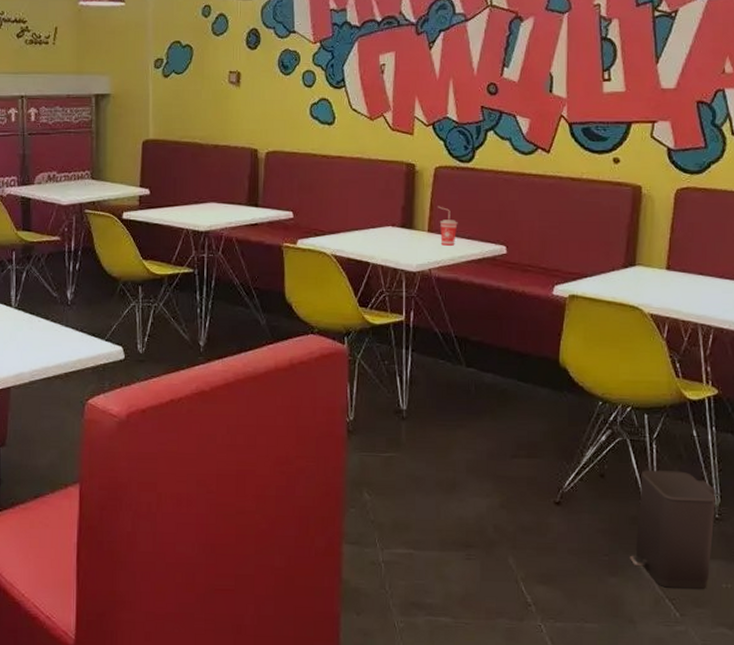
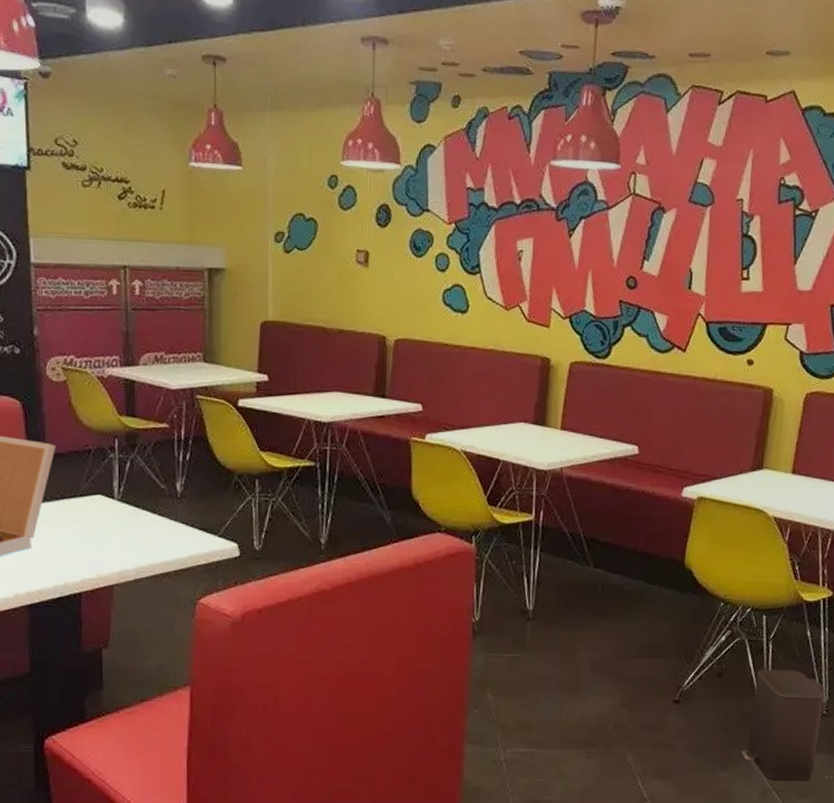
beverage cup: present [438,206,458,247] -> none [572,403,591,446]

